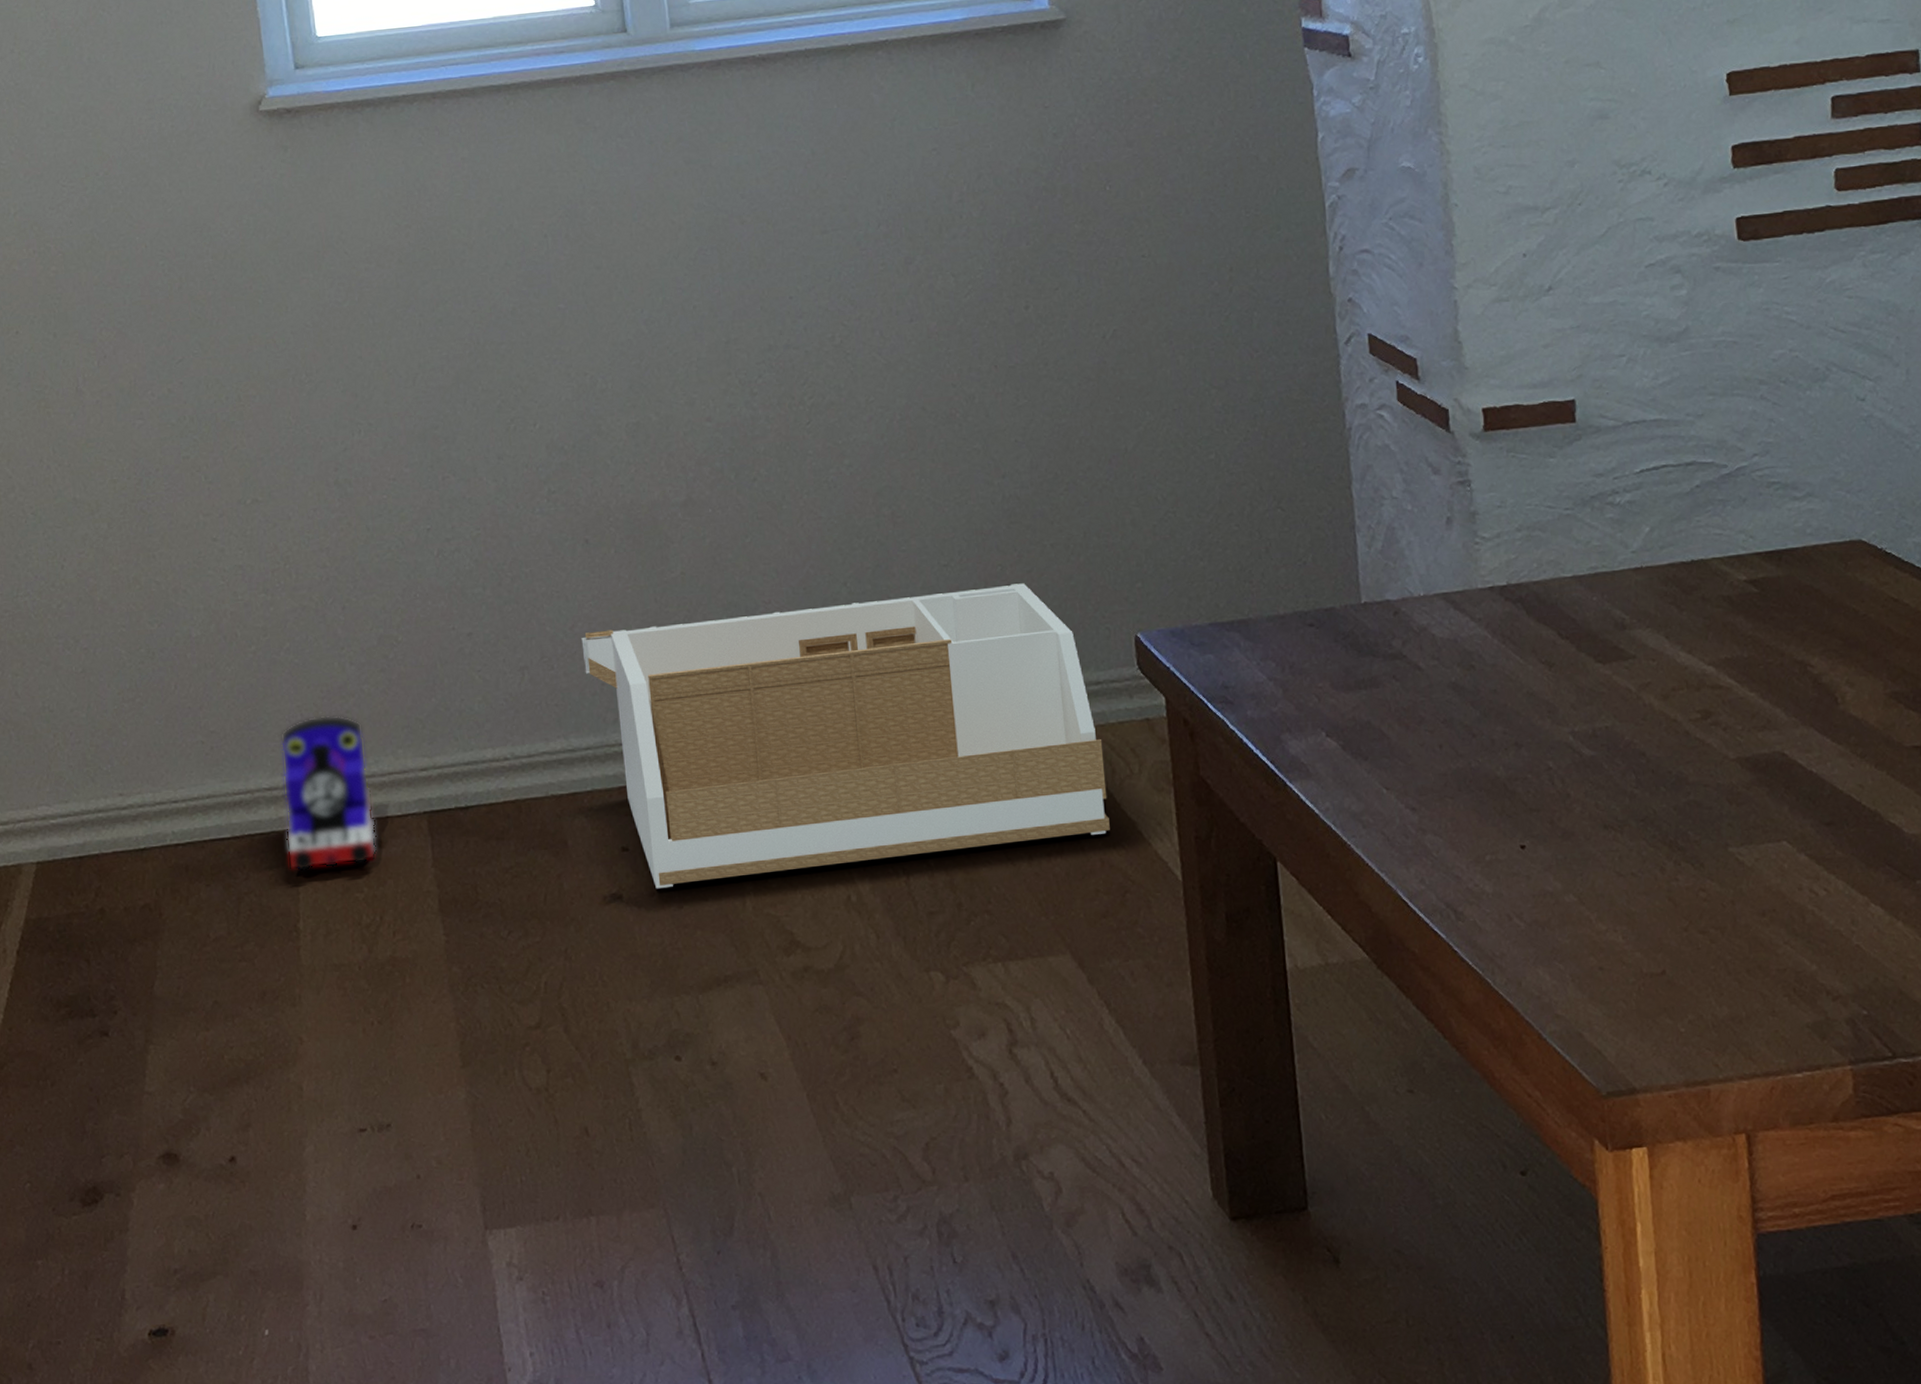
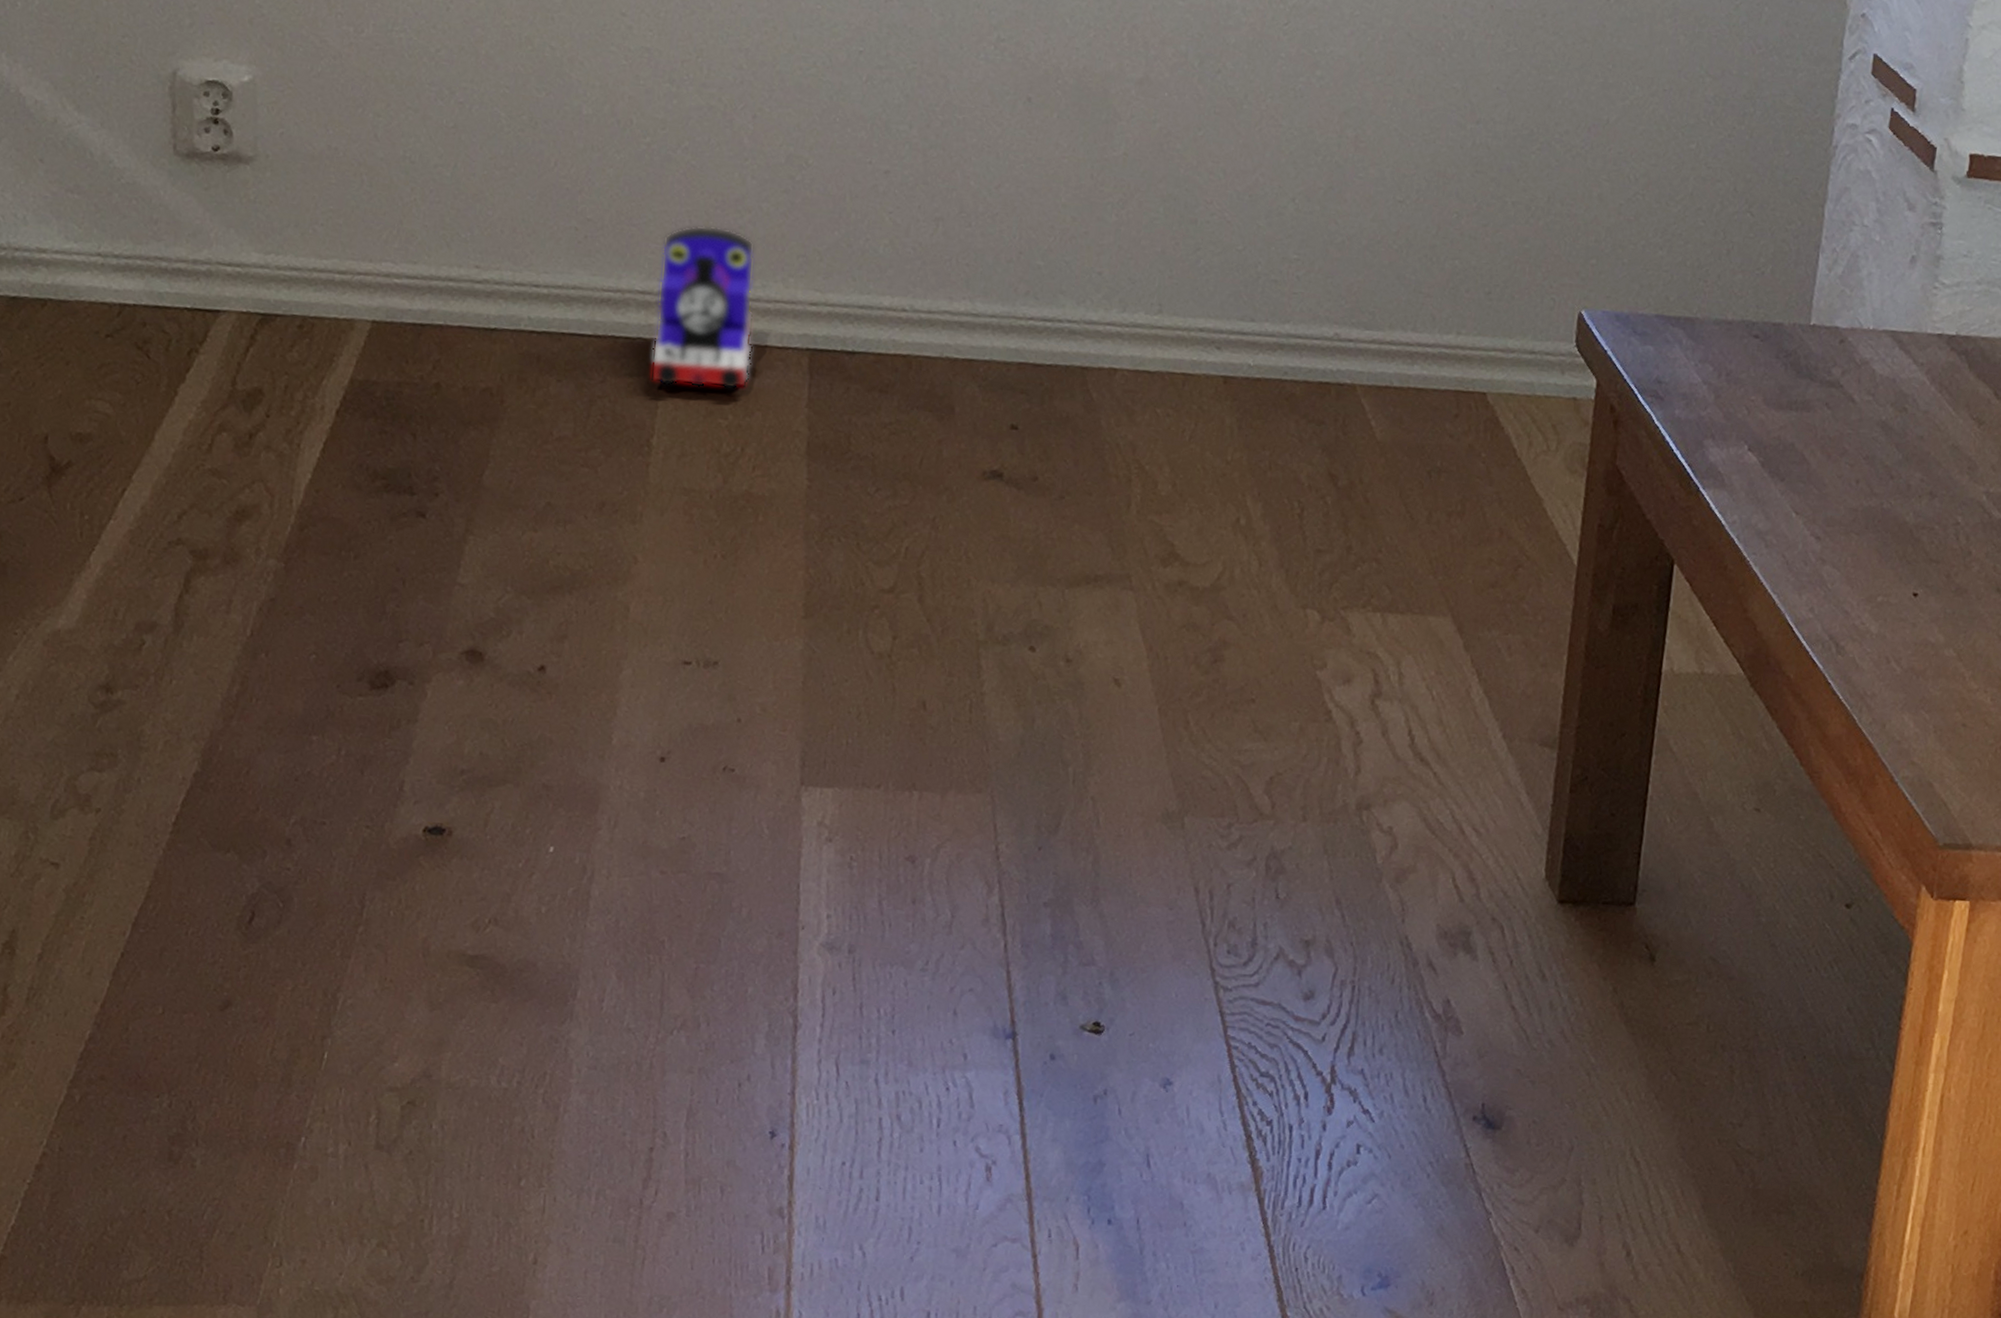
storage bin: present [581,583,1110,889] -> none [1004,195,1526,505]

